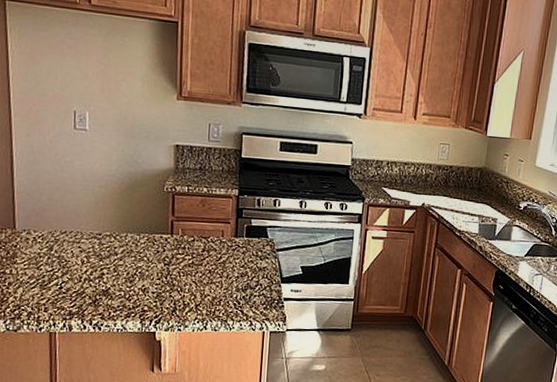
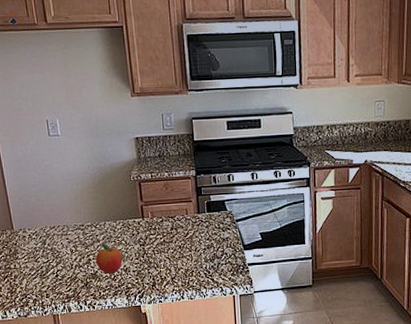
fruit: none [109,258,142,292] -> present [95,244,122,273]

